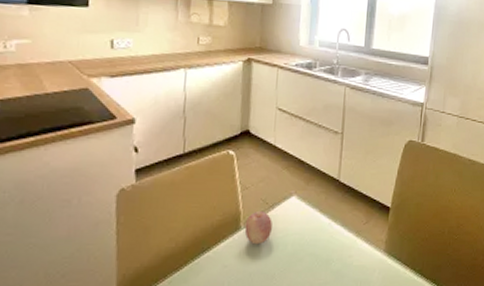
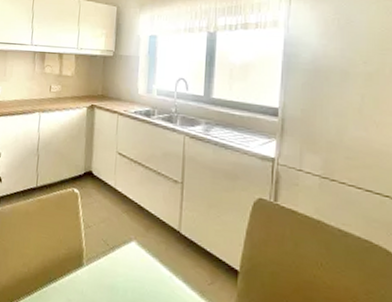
fruit: present [244,210,272,245] -> none [87,250,113,285]

